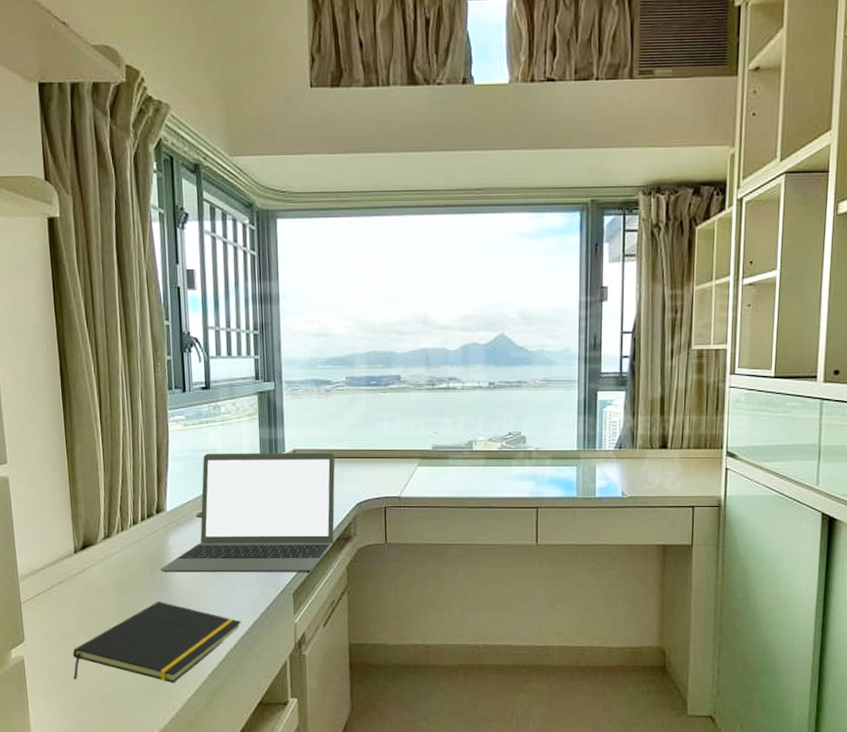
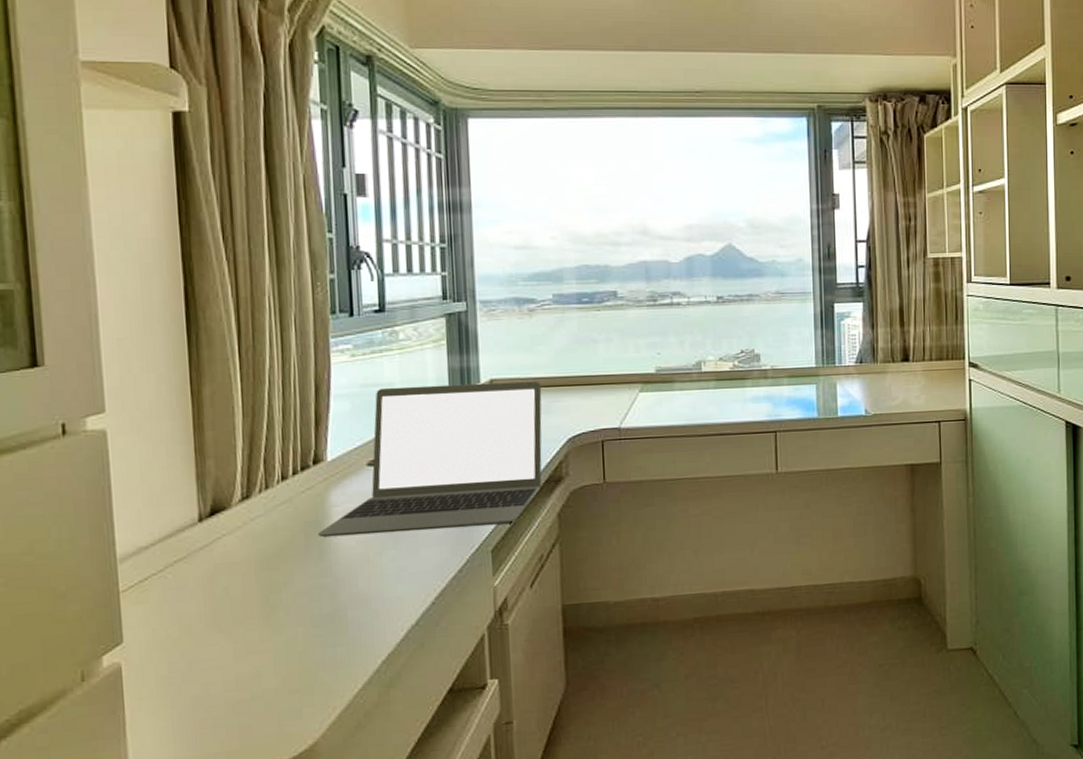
notepad: present [73,602,242,683] -> none [193,574,426,687]

